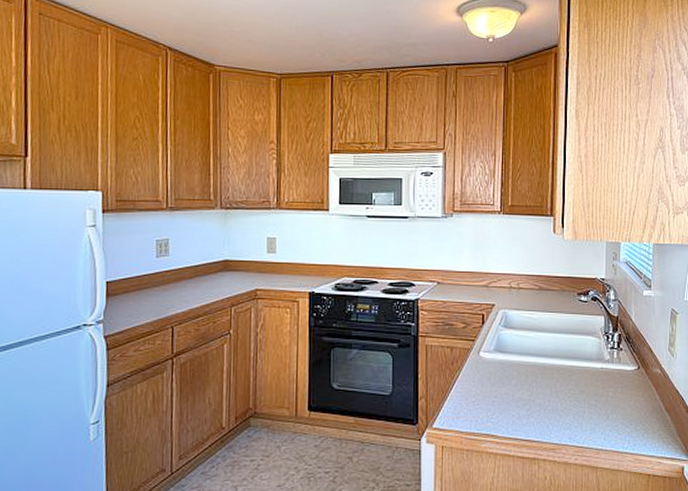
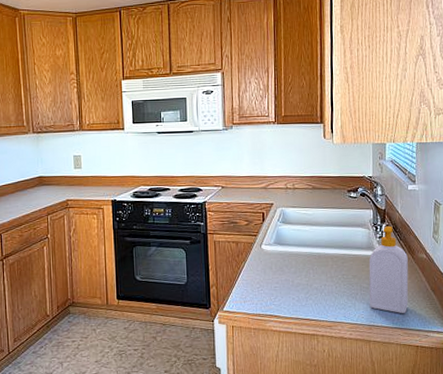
soap bottle: none [597,335,641,437] -> present [368,226,409,314]

